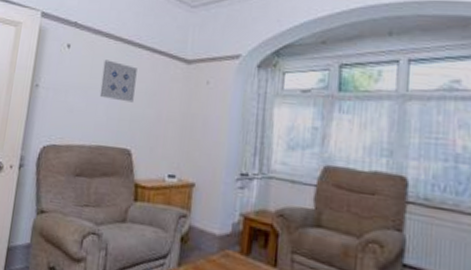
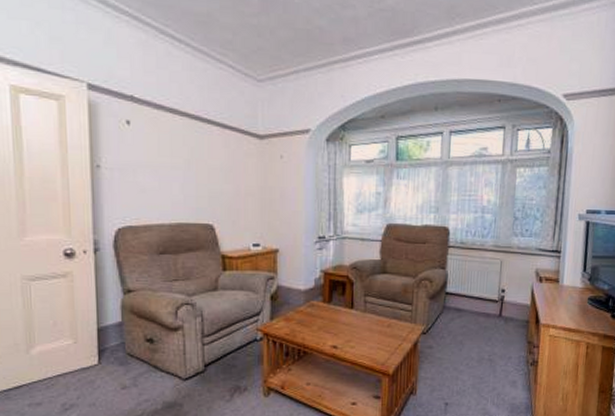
wall art: present [99,59,137,103] -> none [172,136,209,179]

